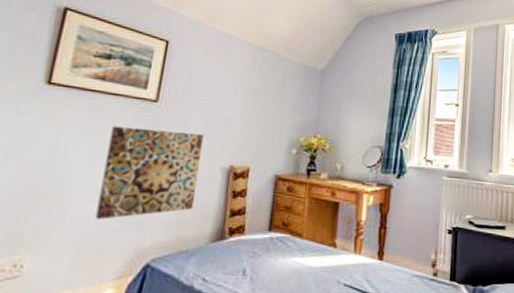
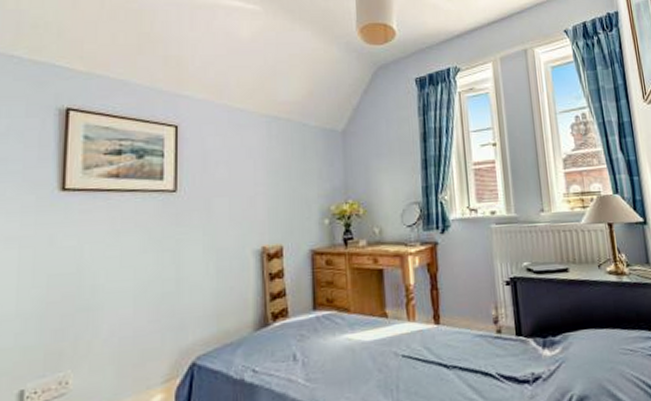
wall art: present [95,125,205,220] -> none [133,219,231,323]

